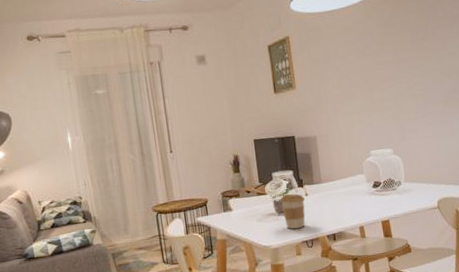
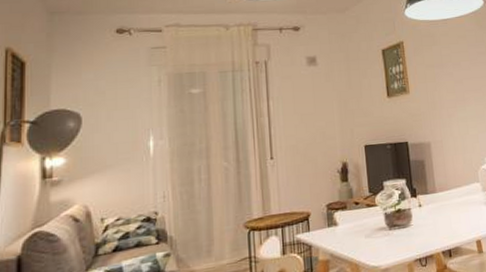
coffee cup: present [280,193,305,229] -> none [391,204,419,246]

